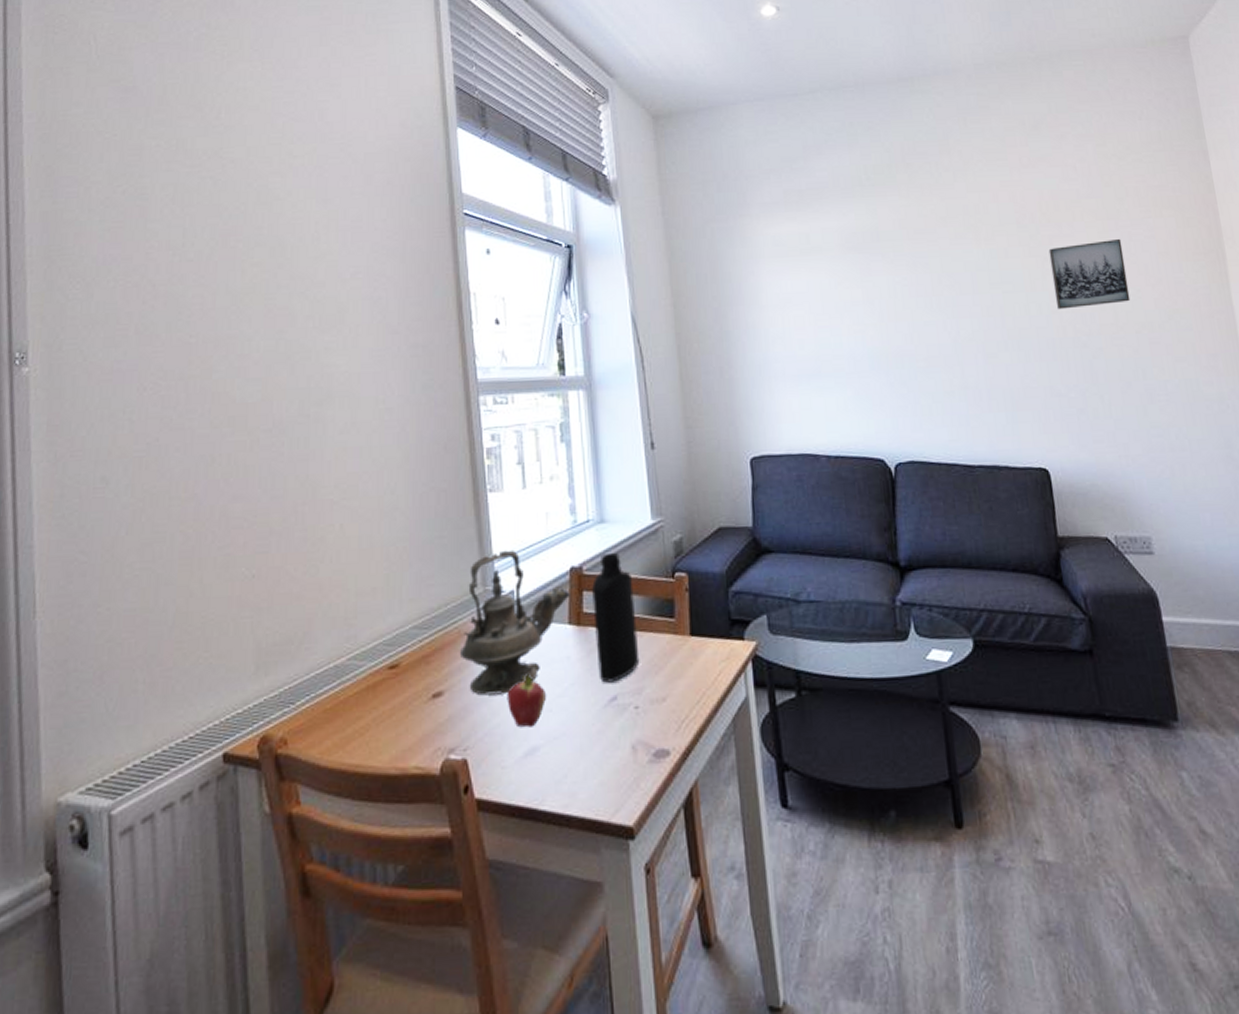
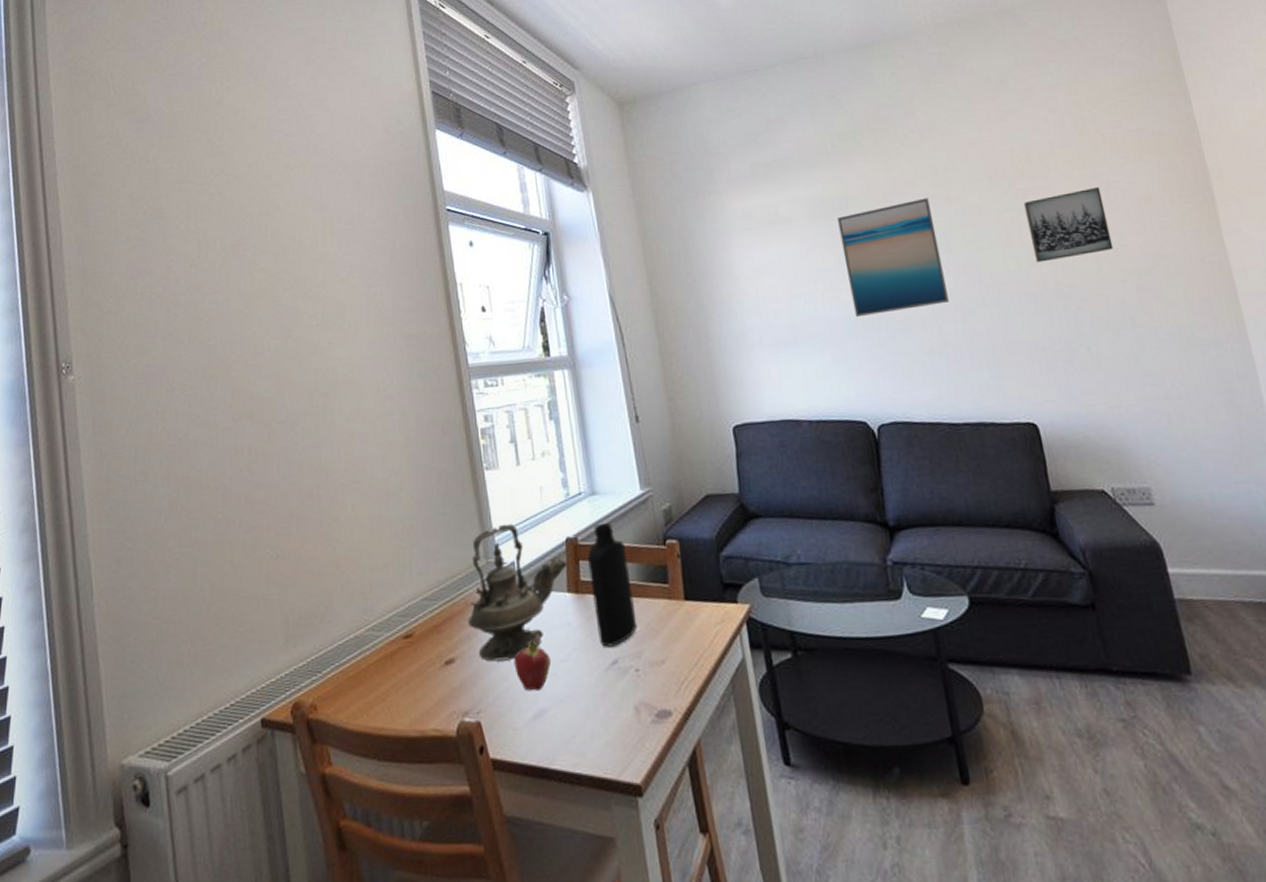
wall art: none [868,237,971,354] -> present [837,197,949,318]

